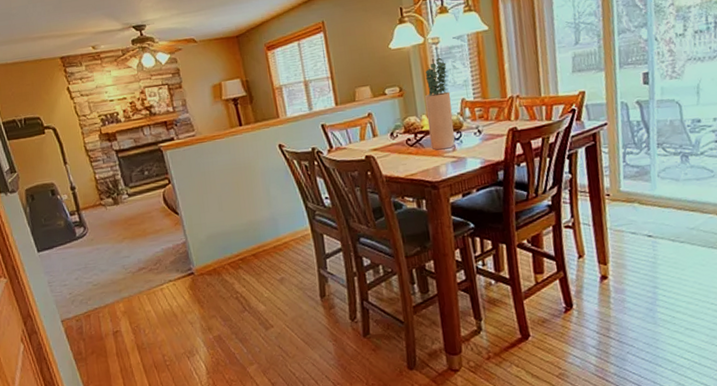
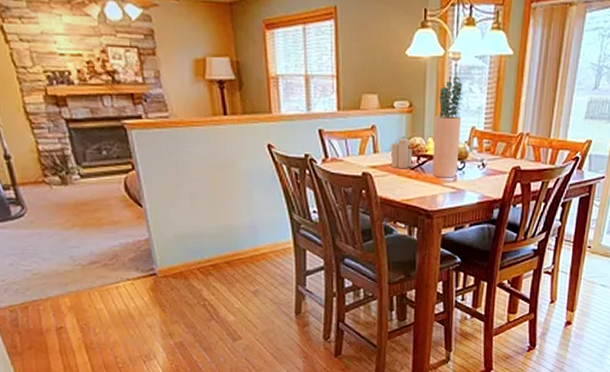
candle: none [388,118,412,148] -> present [391,136,414,169]

